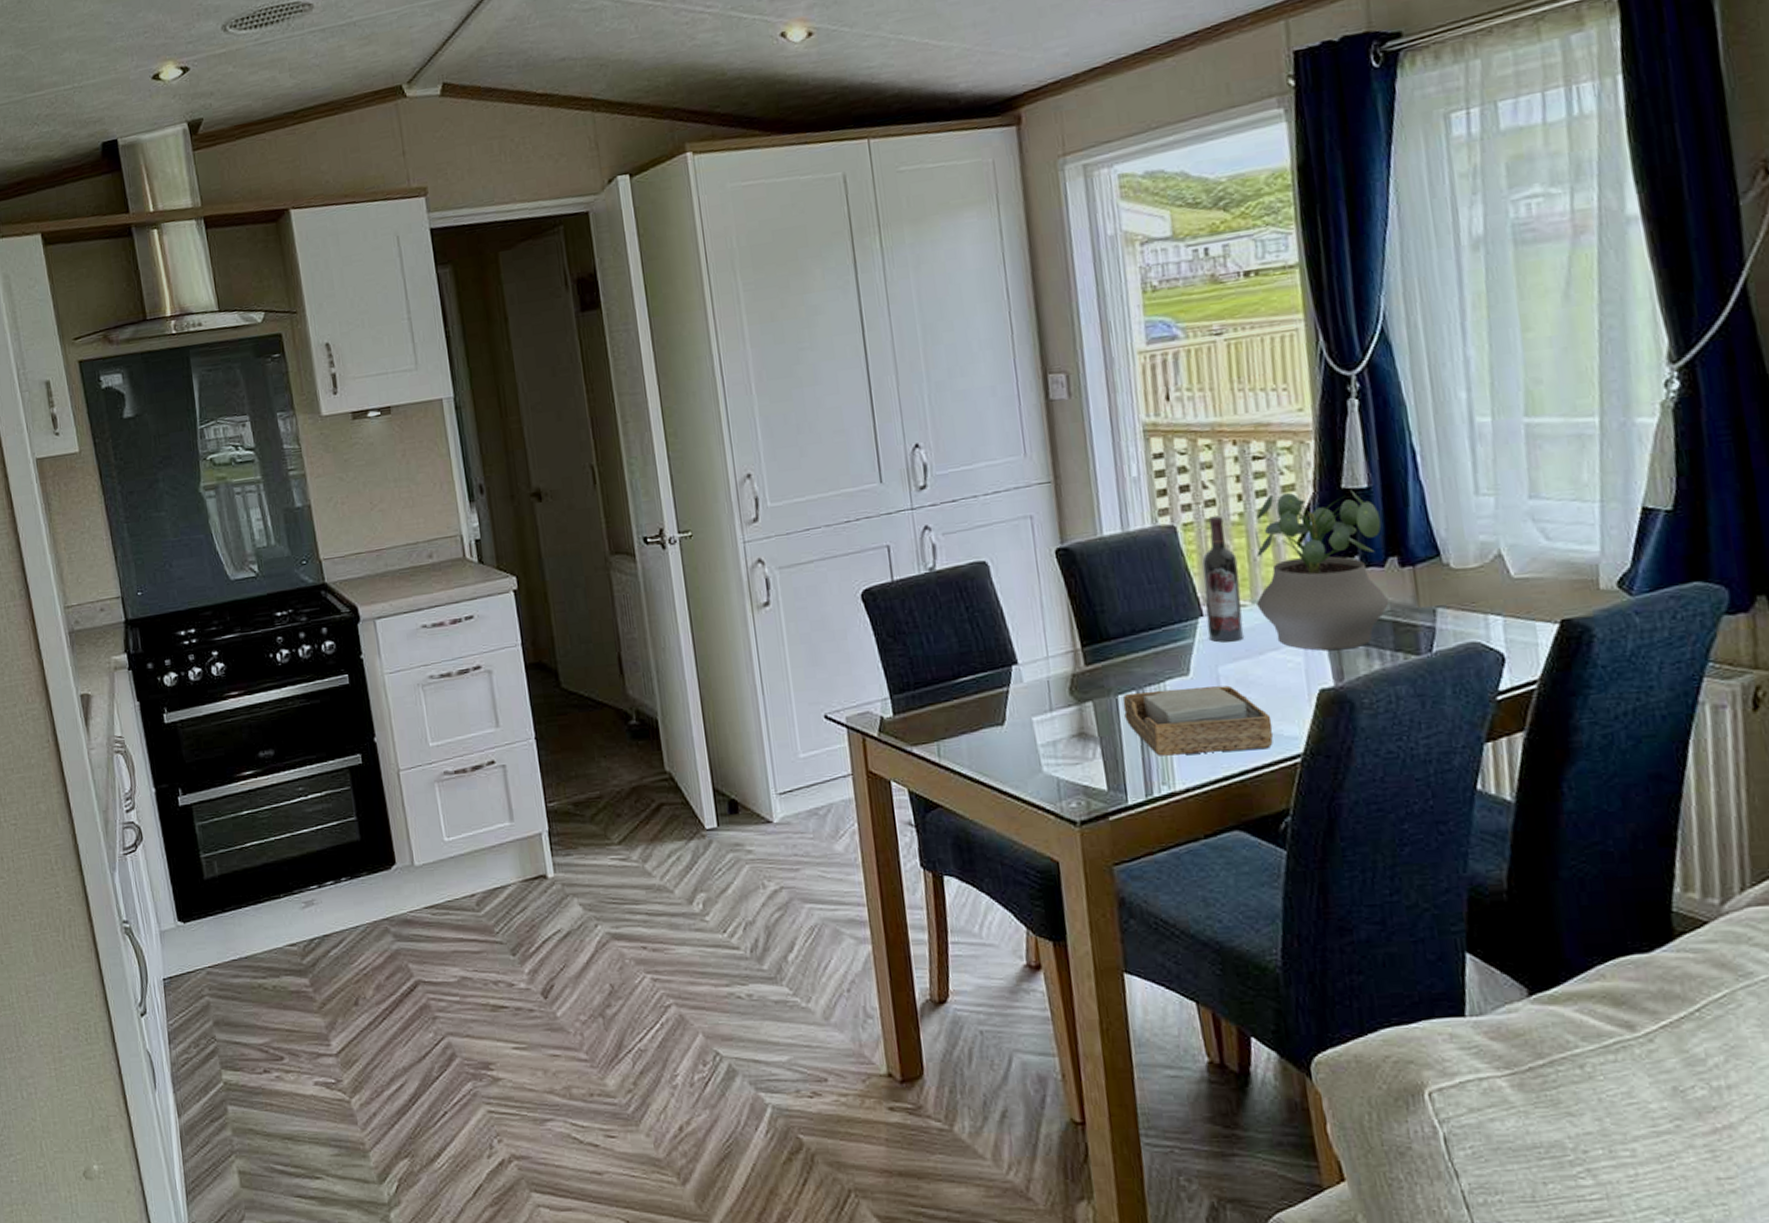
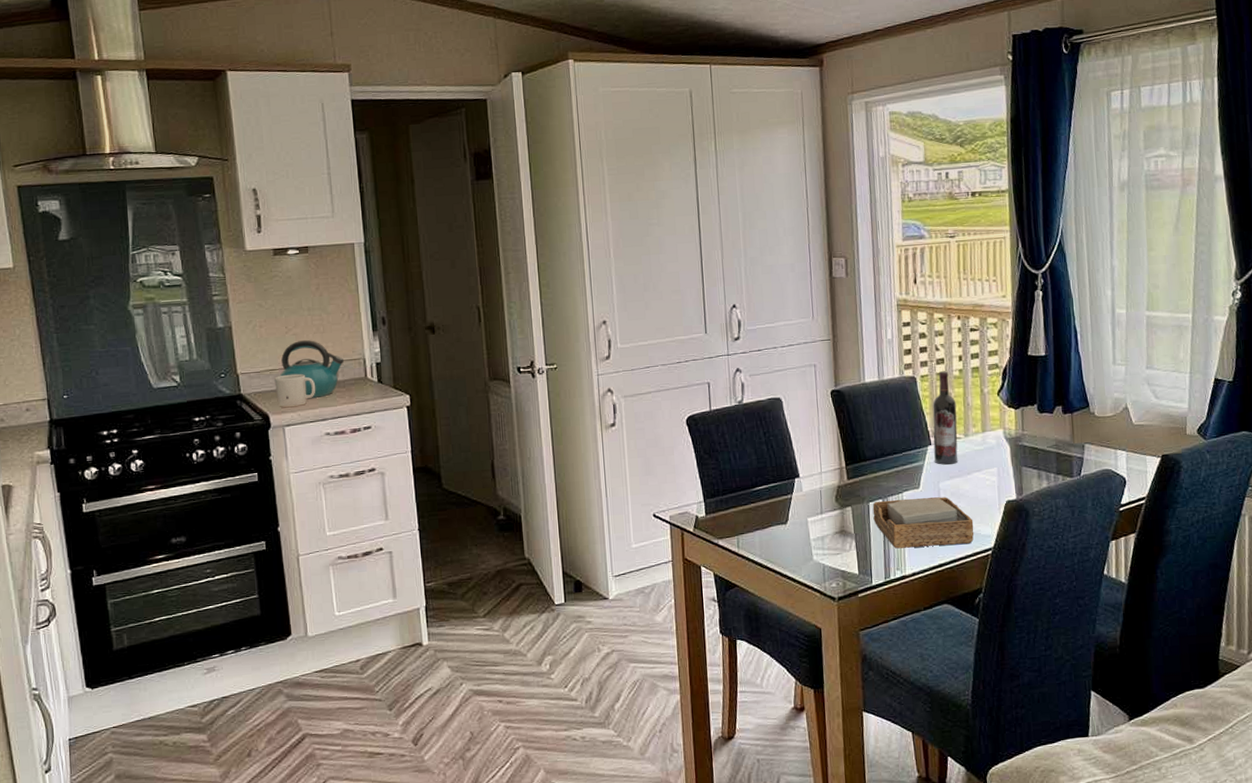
mug: none [361,556,409,598] -> present [274,373,316,408]
kettle: none [366,515,439,584] -> present [279,339,345,398]
potted plant: present [1255,490,1390,651] -> none [968,356,1055,473]

